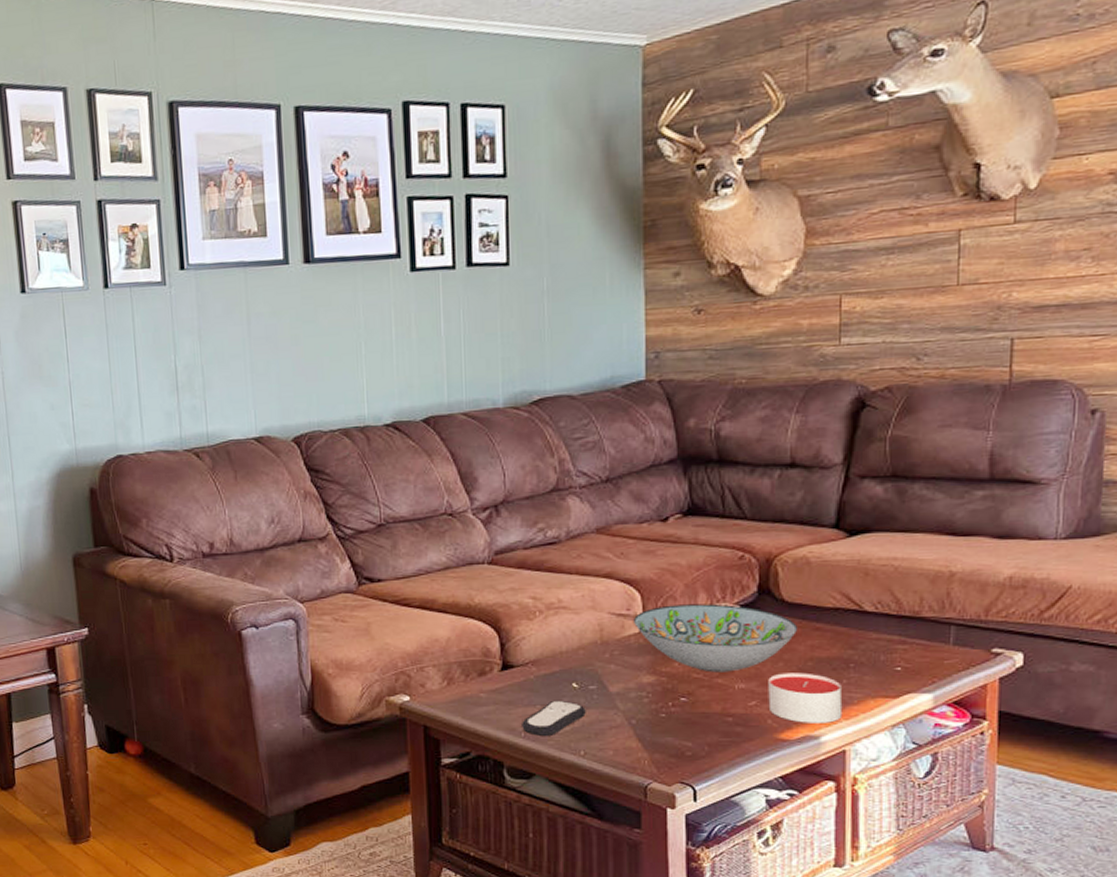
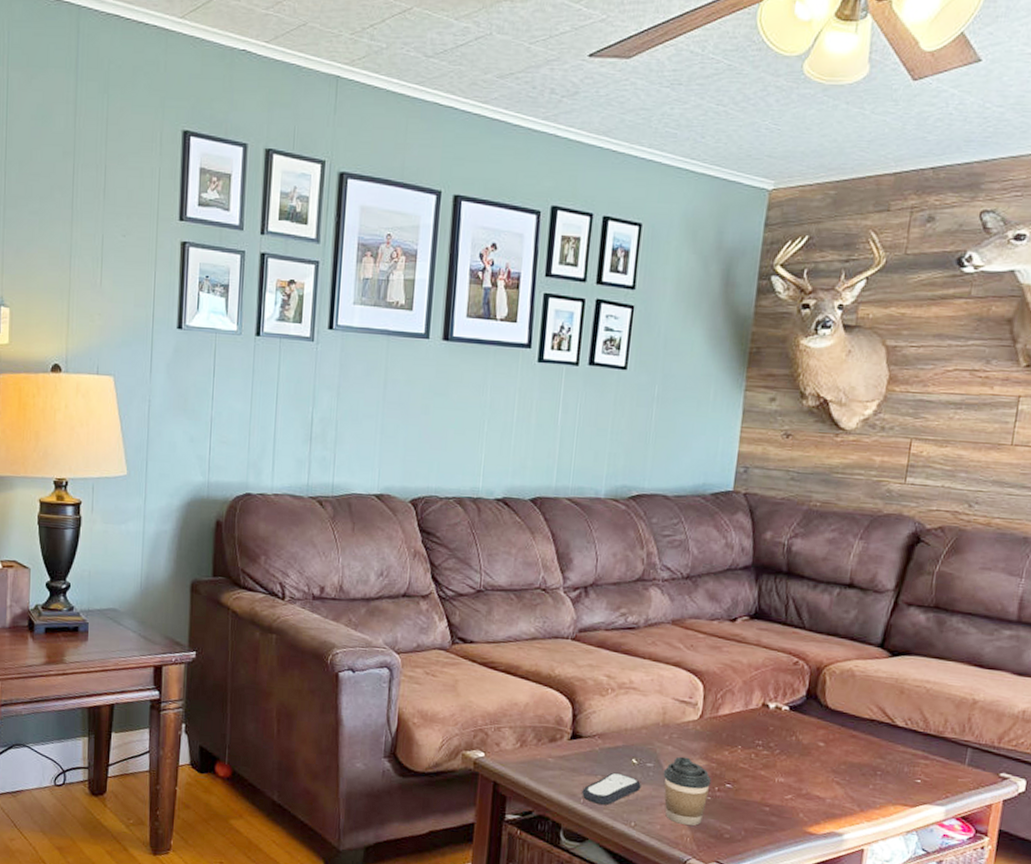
coffee cup: none [608,674,663,748] -> present [663,756,712,826]
decorative bowl: present [632,603,797,673] -> none [693,698,836,766]
candle: present [768,672,843,723] -> none [802,772,868,823]

